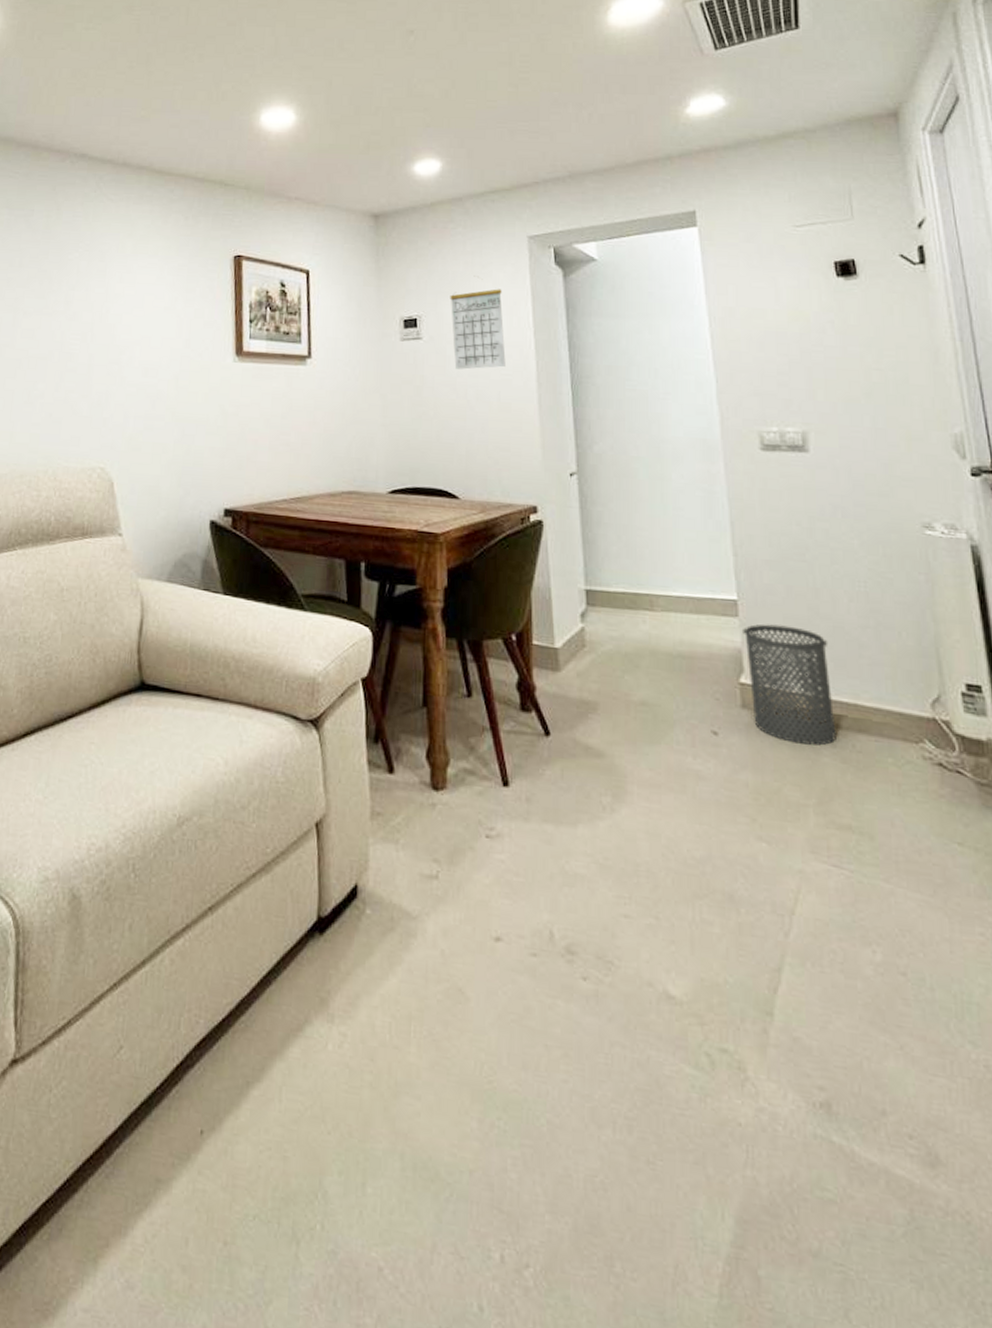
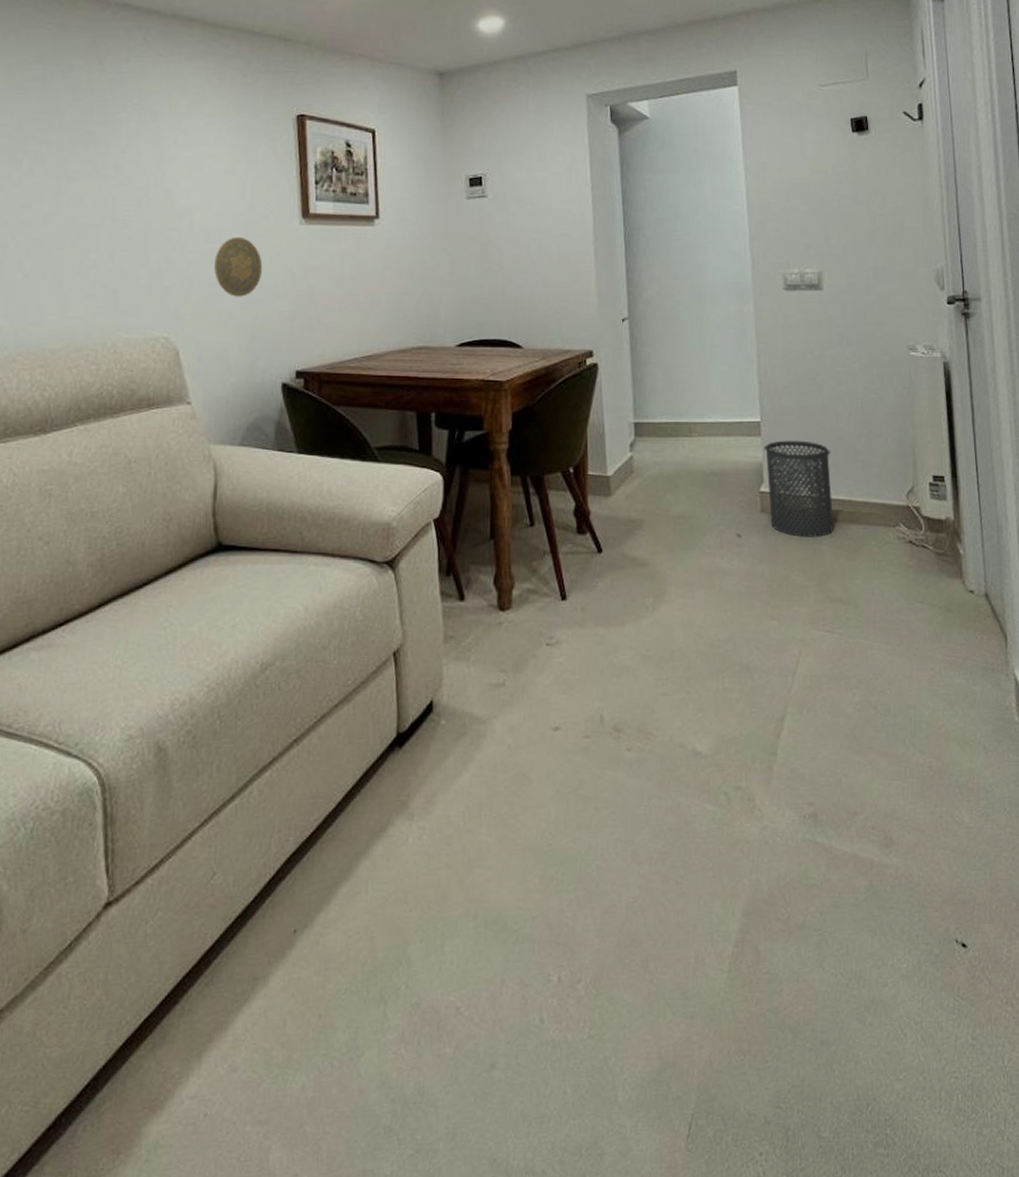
decorative plate: none [150,372,196,432] -> present [214,236,263,297]
calendar: present [450,276,506,370] -> none [513,134,565,226]

